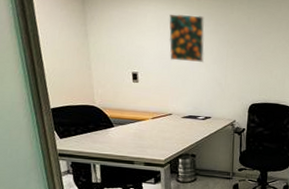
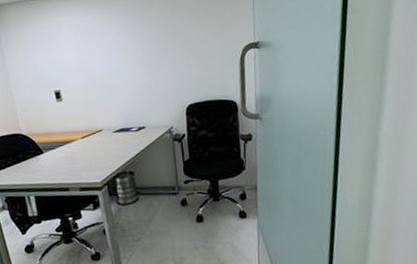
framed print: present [169,13,204,62] -> none [85,16,129,71]

